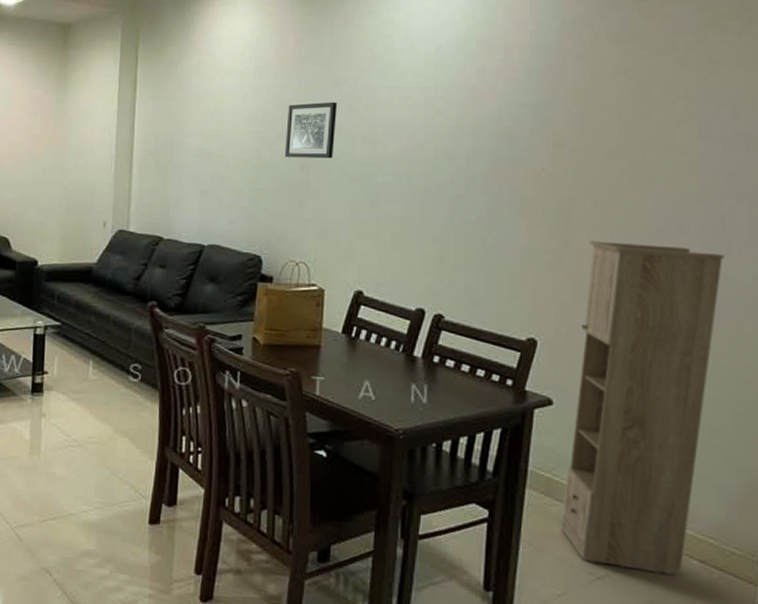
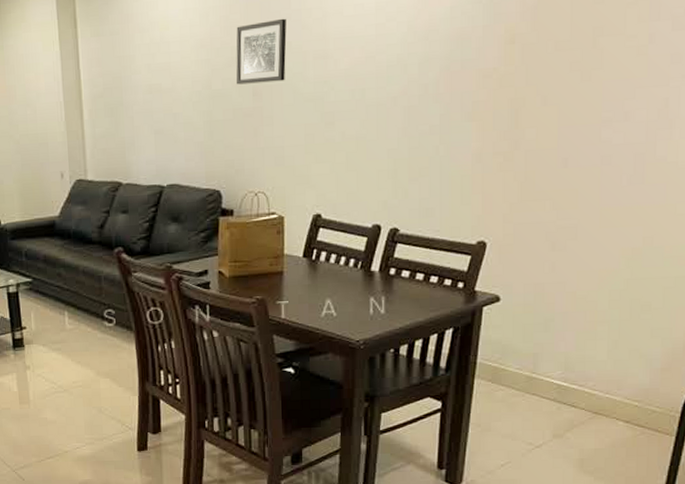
storage cabinet: present [561,241,725,575] -> none [505,135,666,437]

